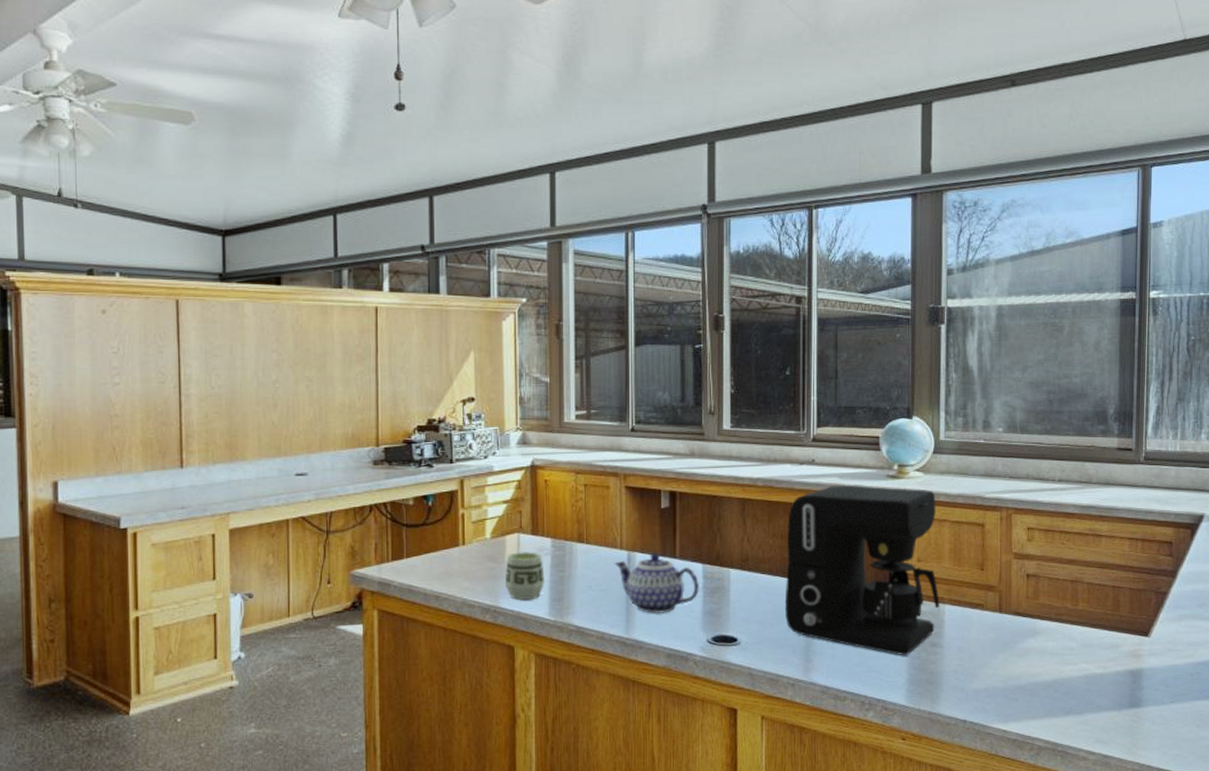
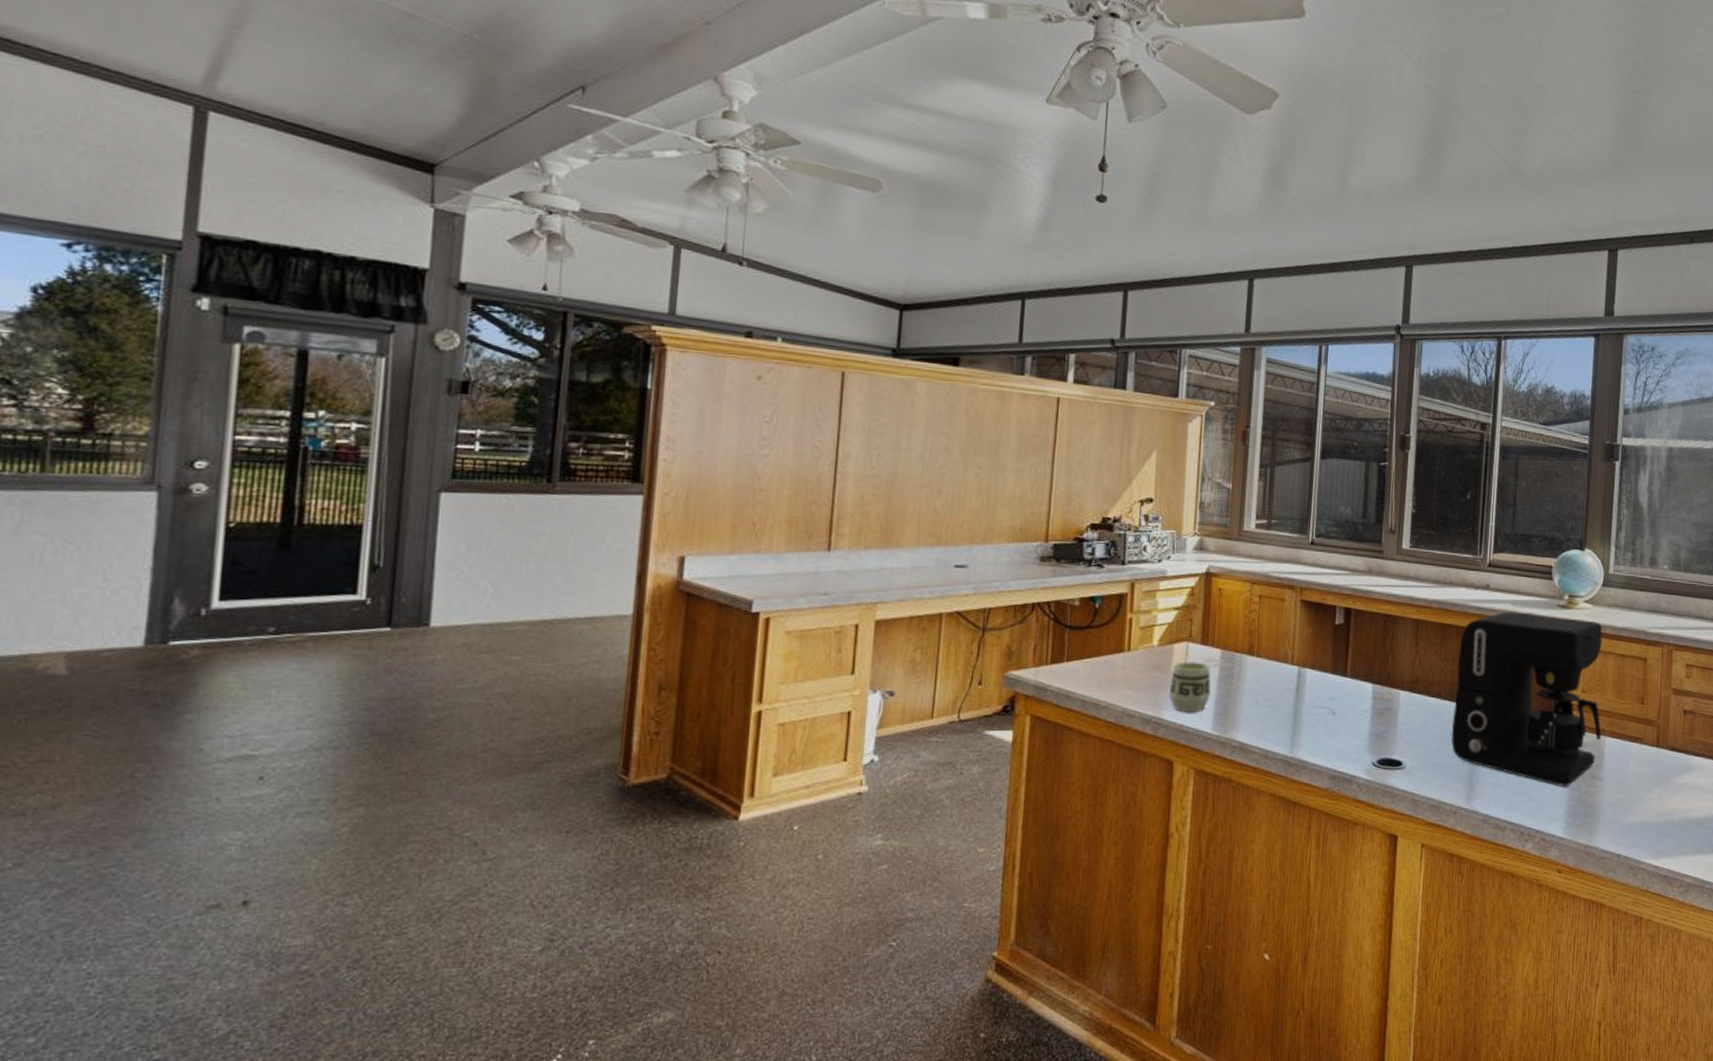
teapot: present [614,552,700,615] -> none [1284,669,1369,734]

